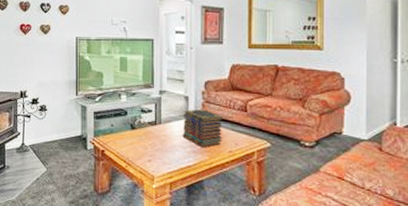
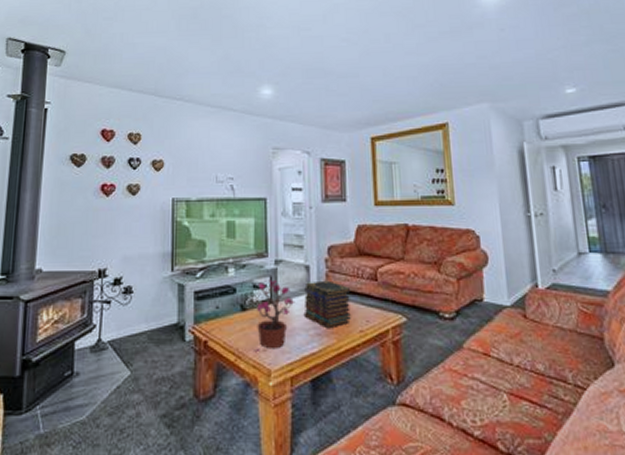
potted plant: none [141,106,176,161] -> present [254,279,295,351]

